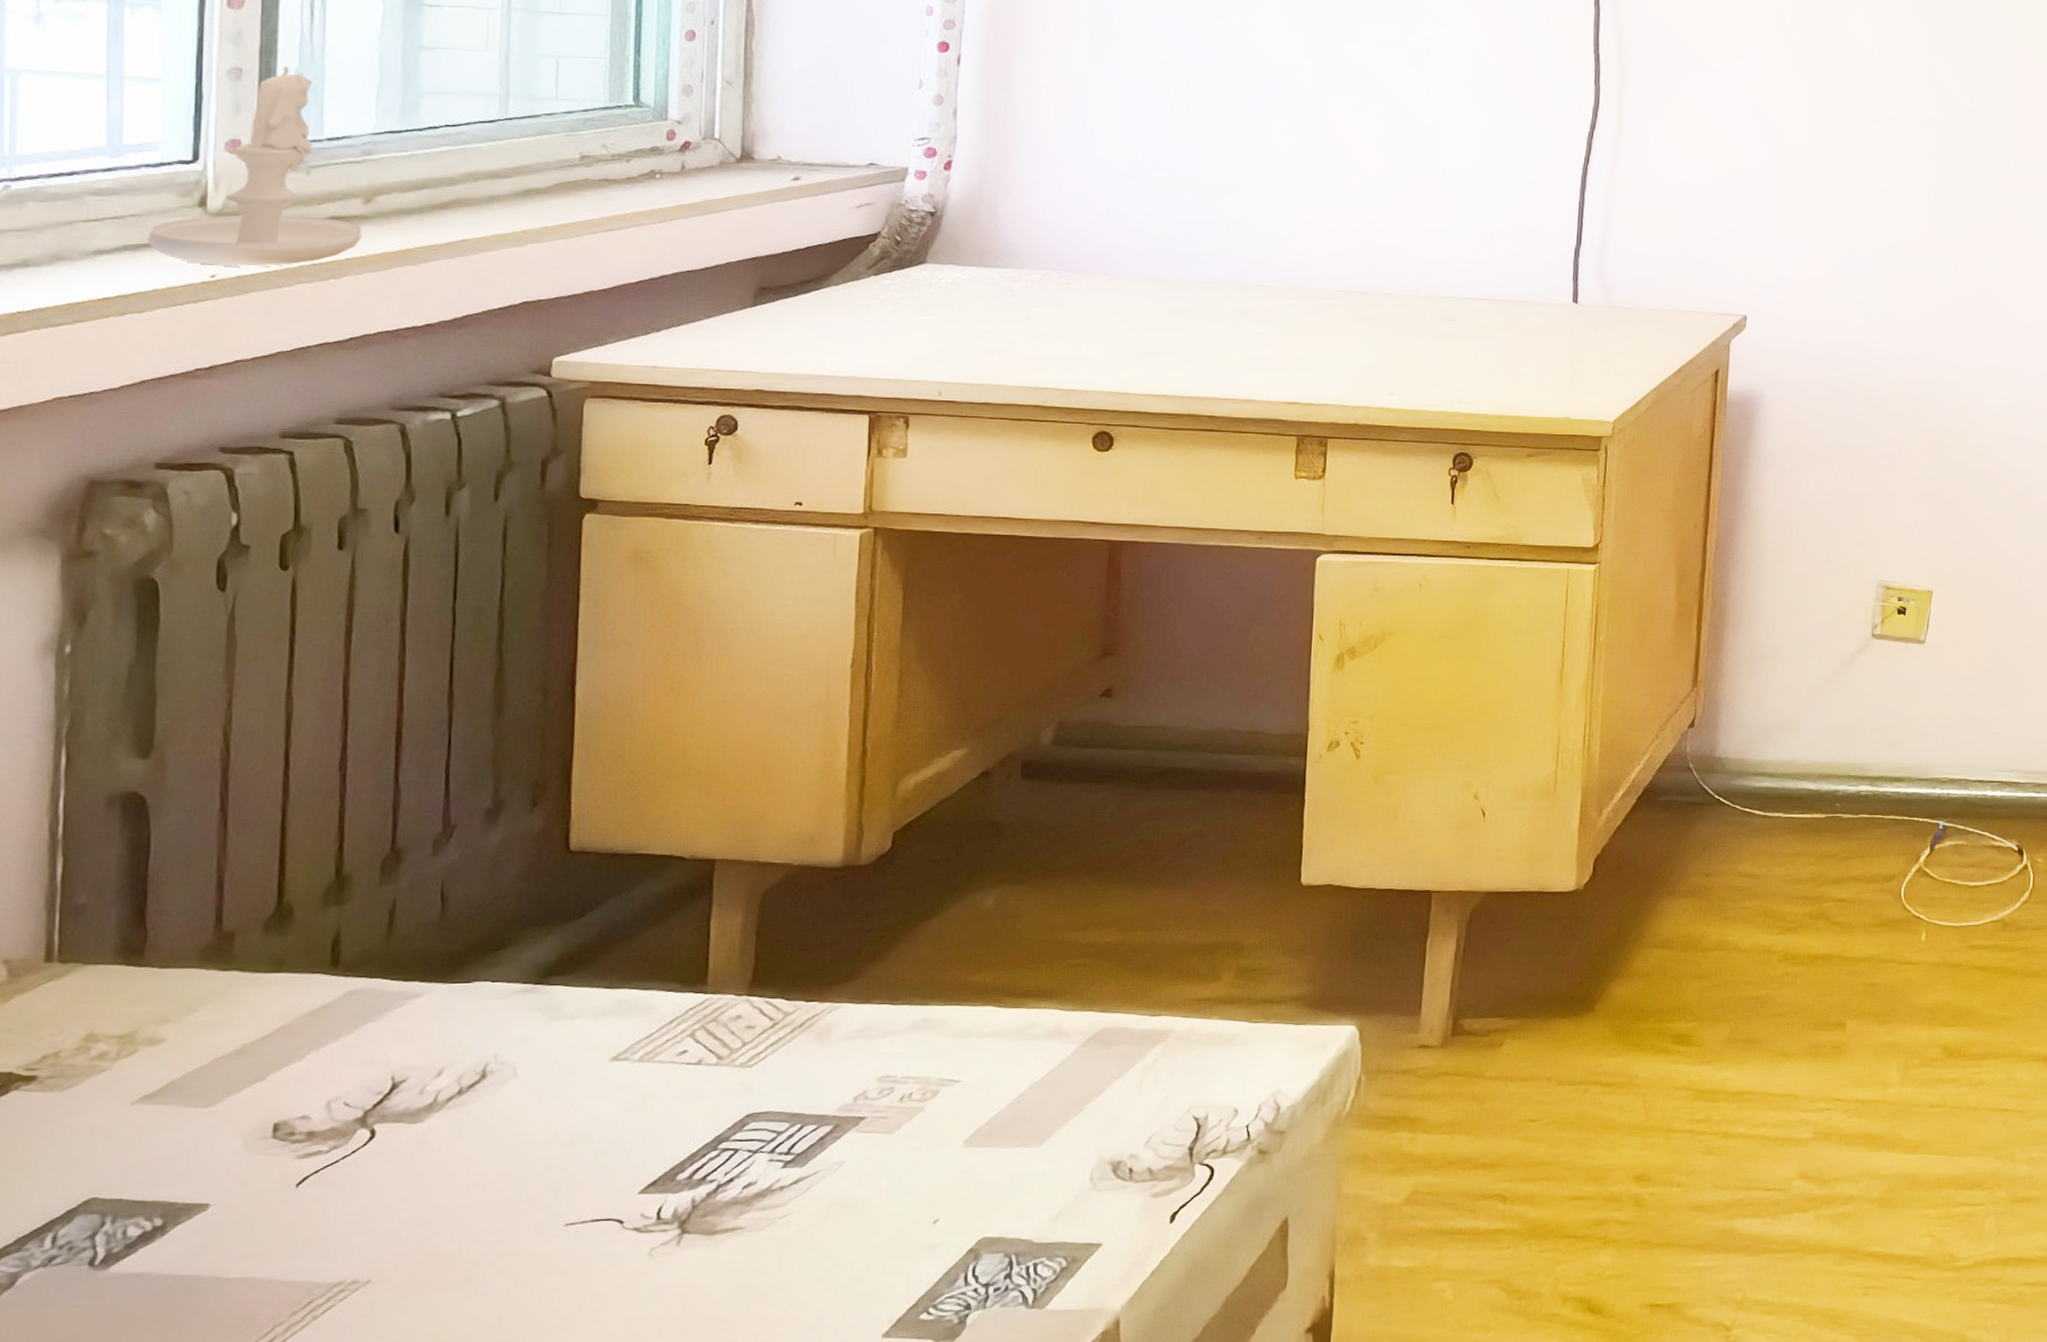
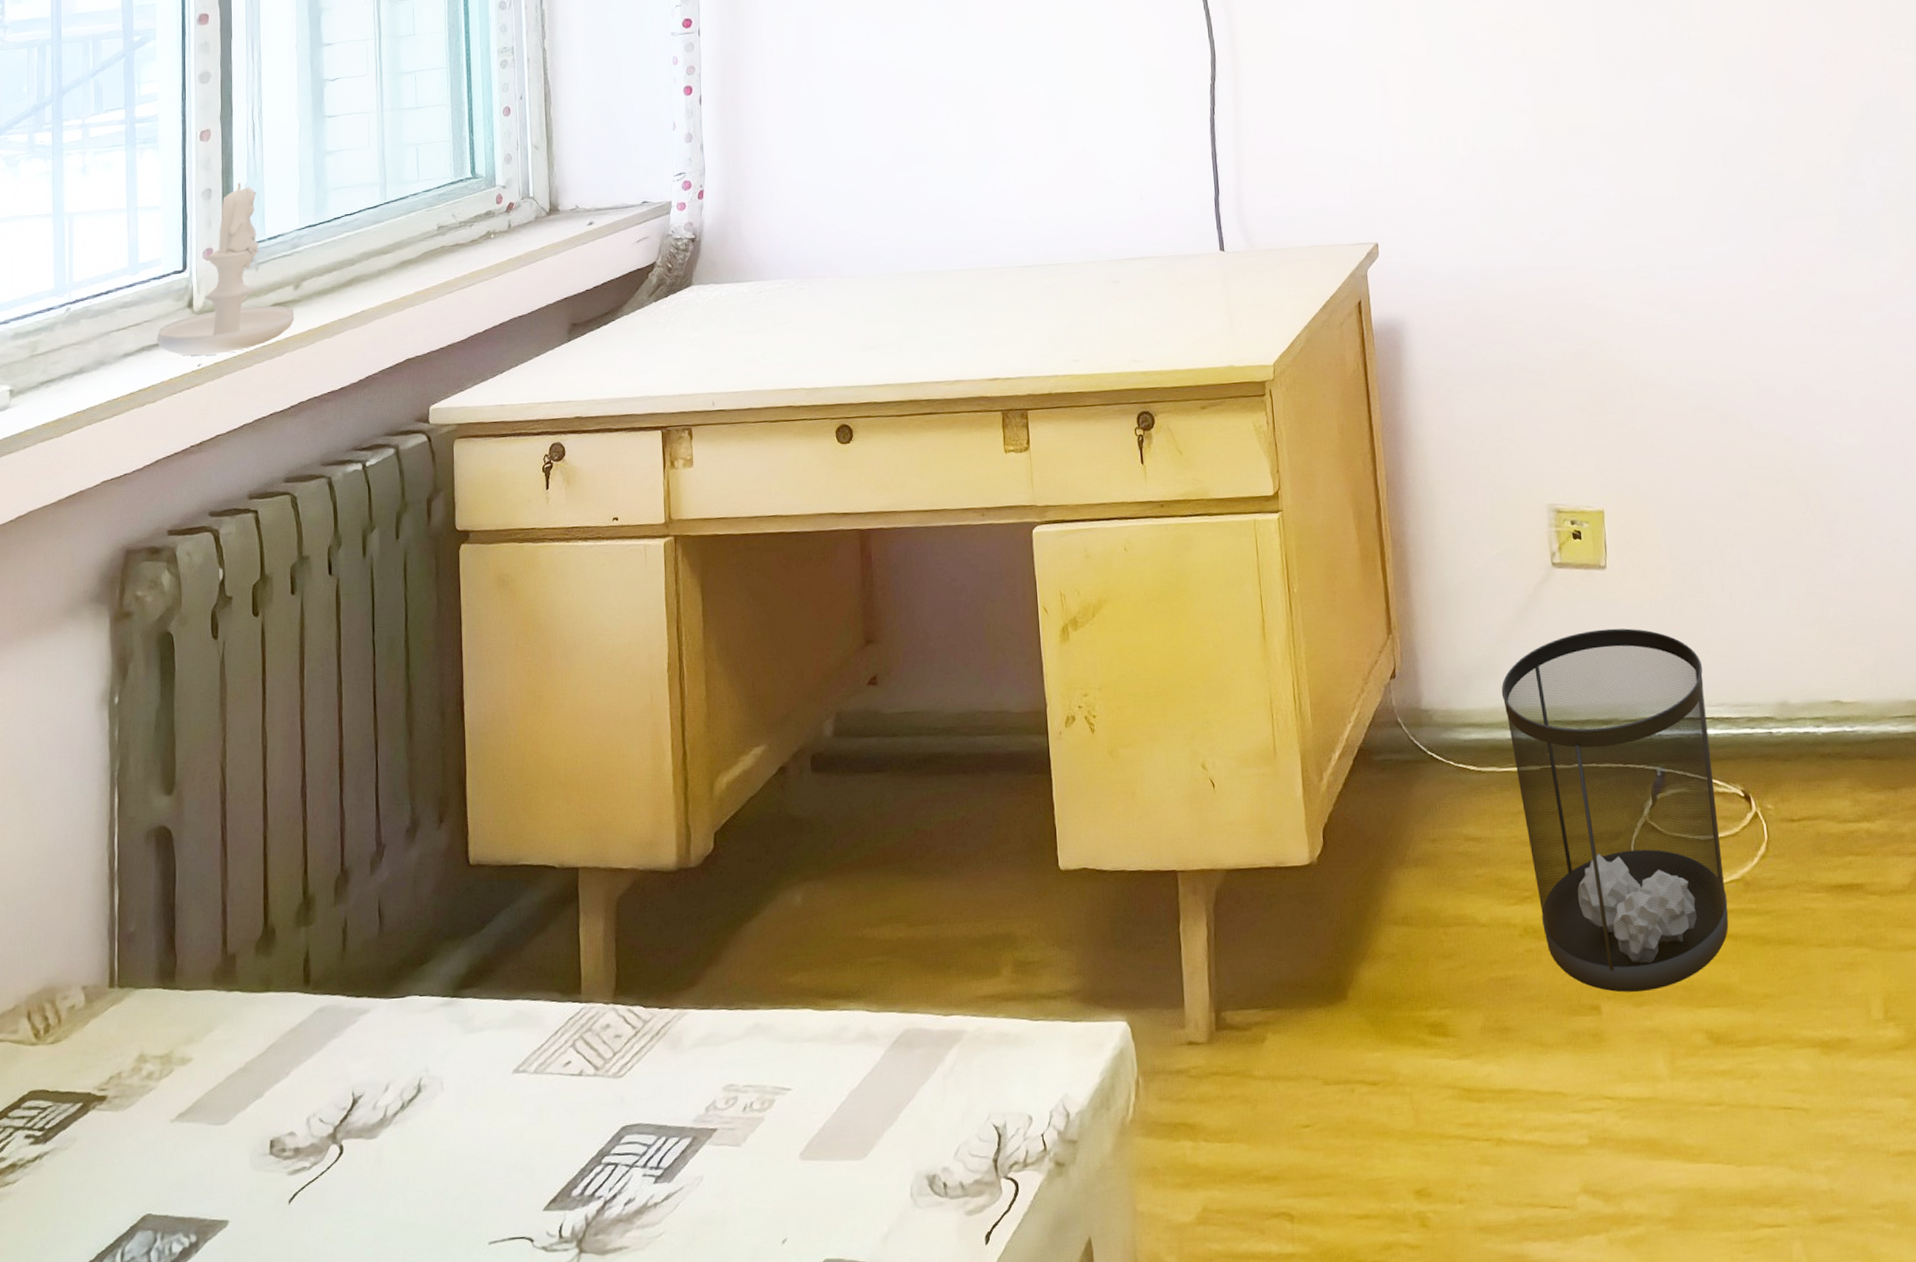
waste bin: none [1799,697,2001,1012] -> present [1501,628,1729,993]

